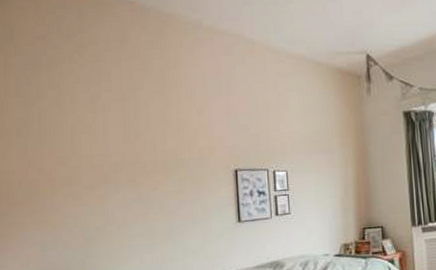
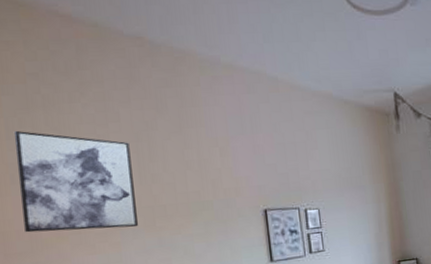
wall art: none [22,88,120,183] -> present [13,130,138,233]

